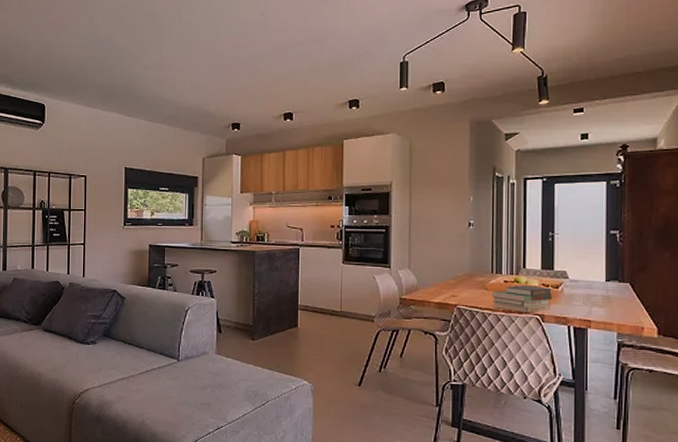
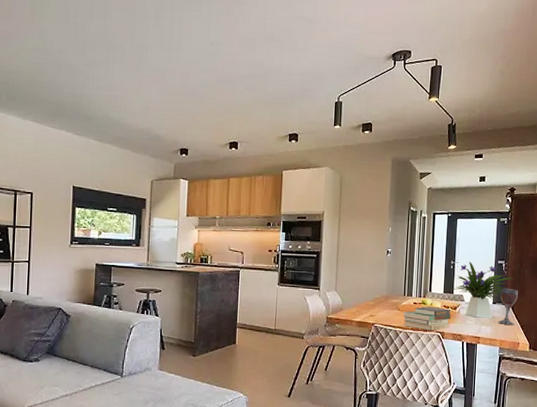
flower arrangement: none [549,232,632,298] -> present [450,261,513,318]
cup: none [614,262,639,307] -> present [498,287,518,326]

